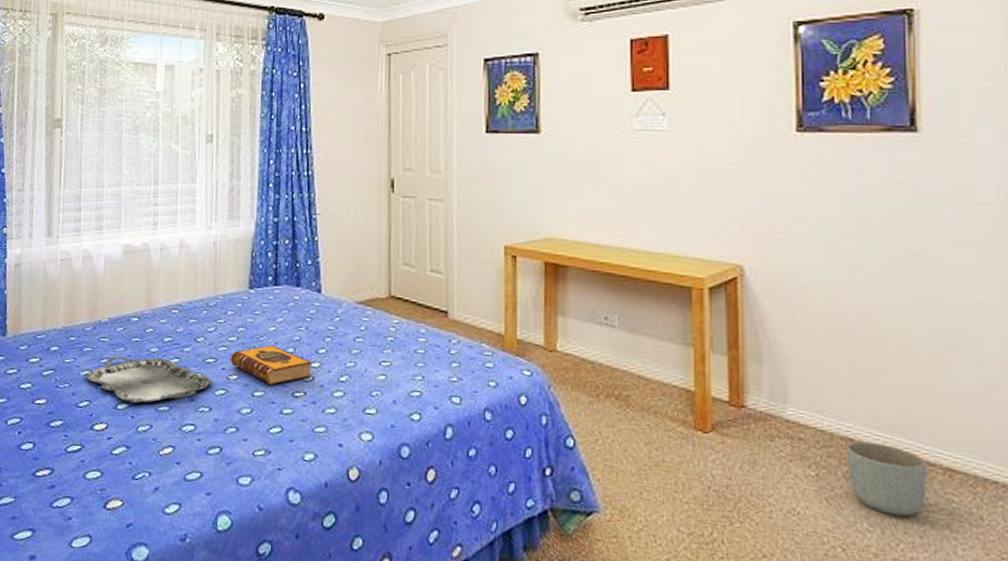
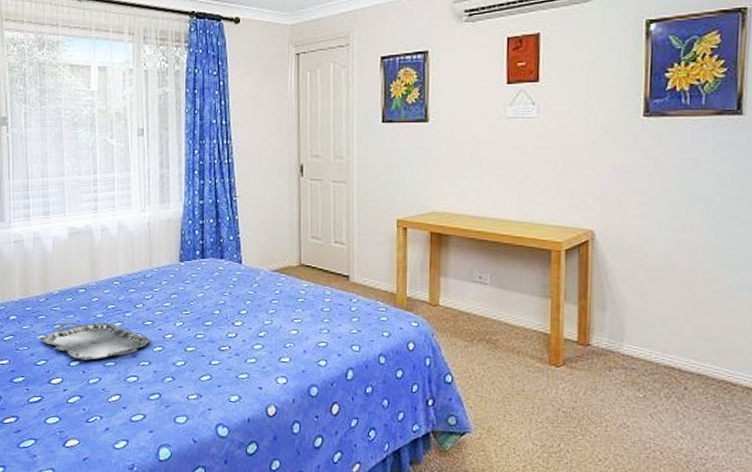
hardback book: present [230,344,313,386] -> none [165,308,236,342]
planter: present [847,441,928,517] -> none [668,369,731,426]

